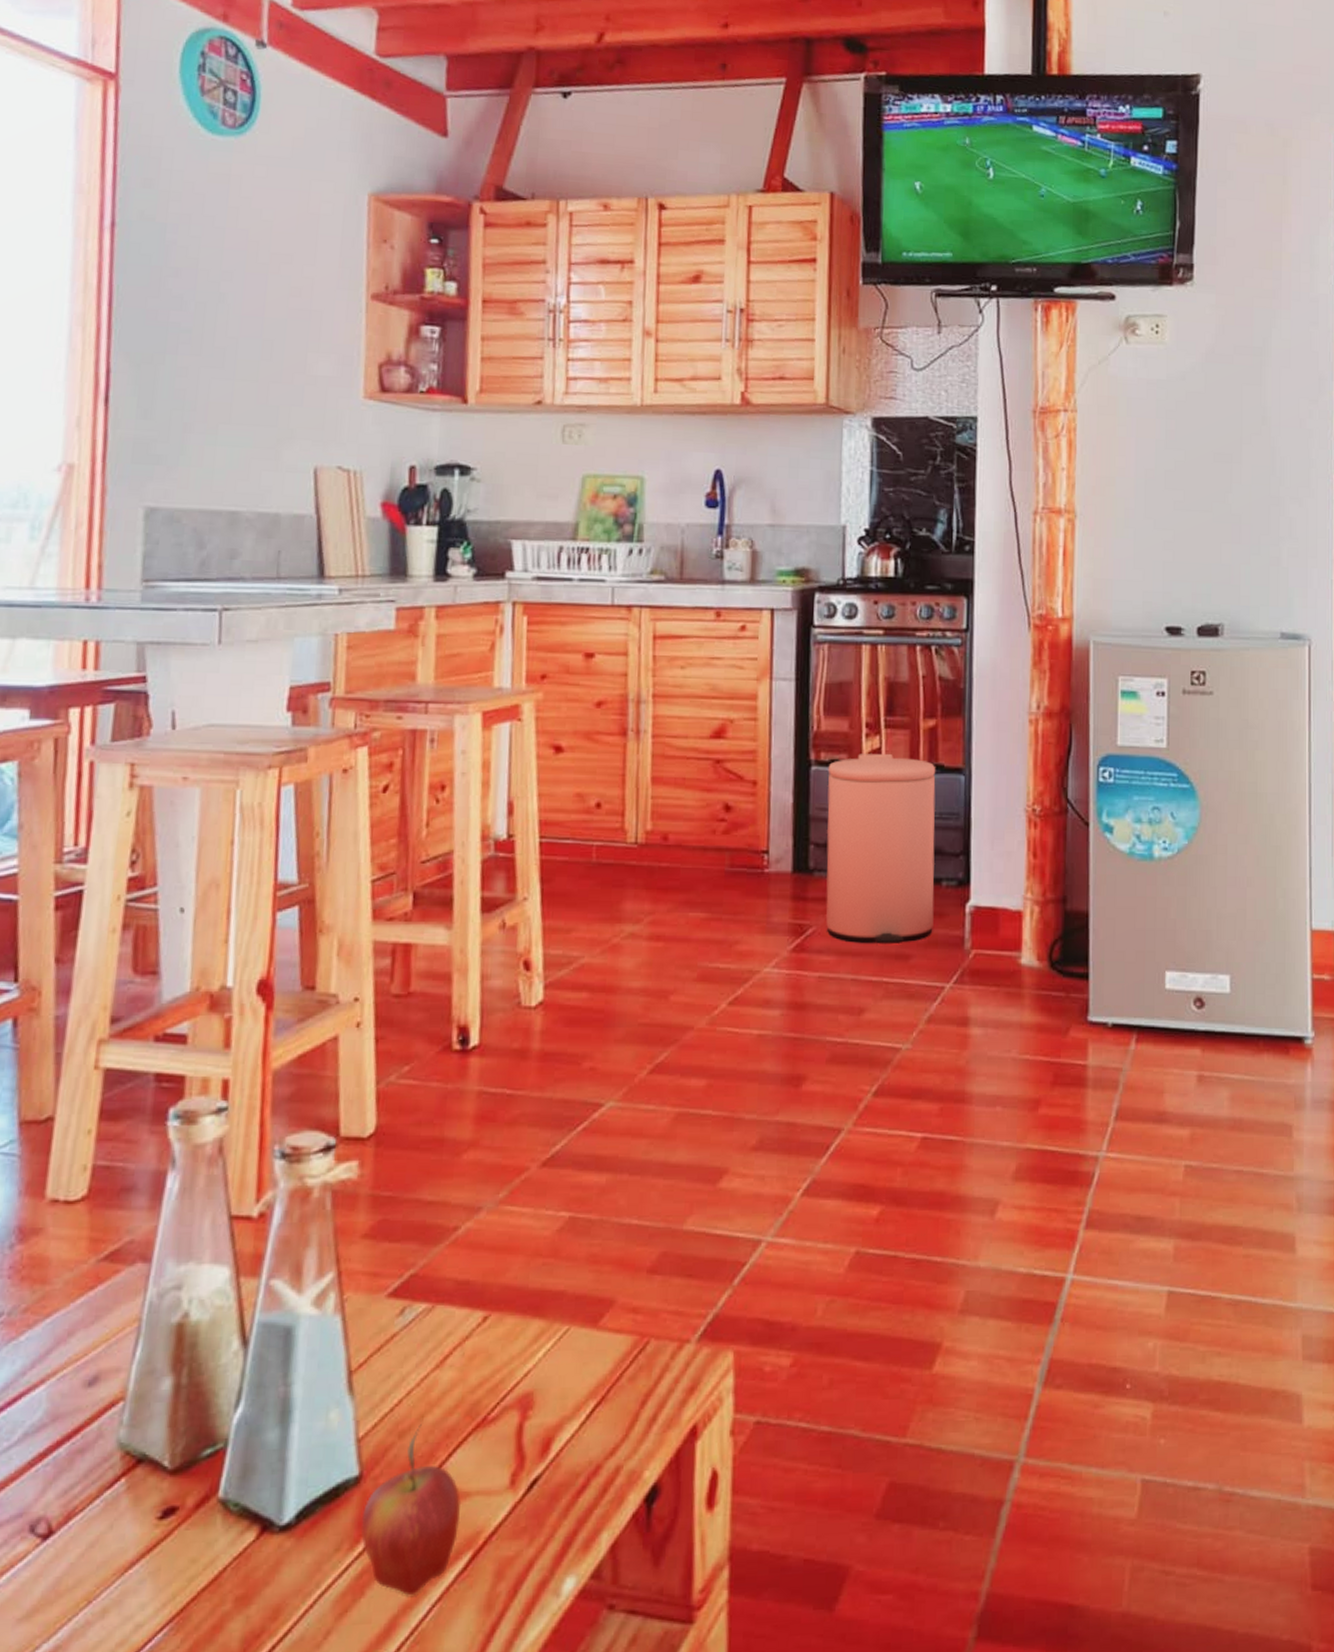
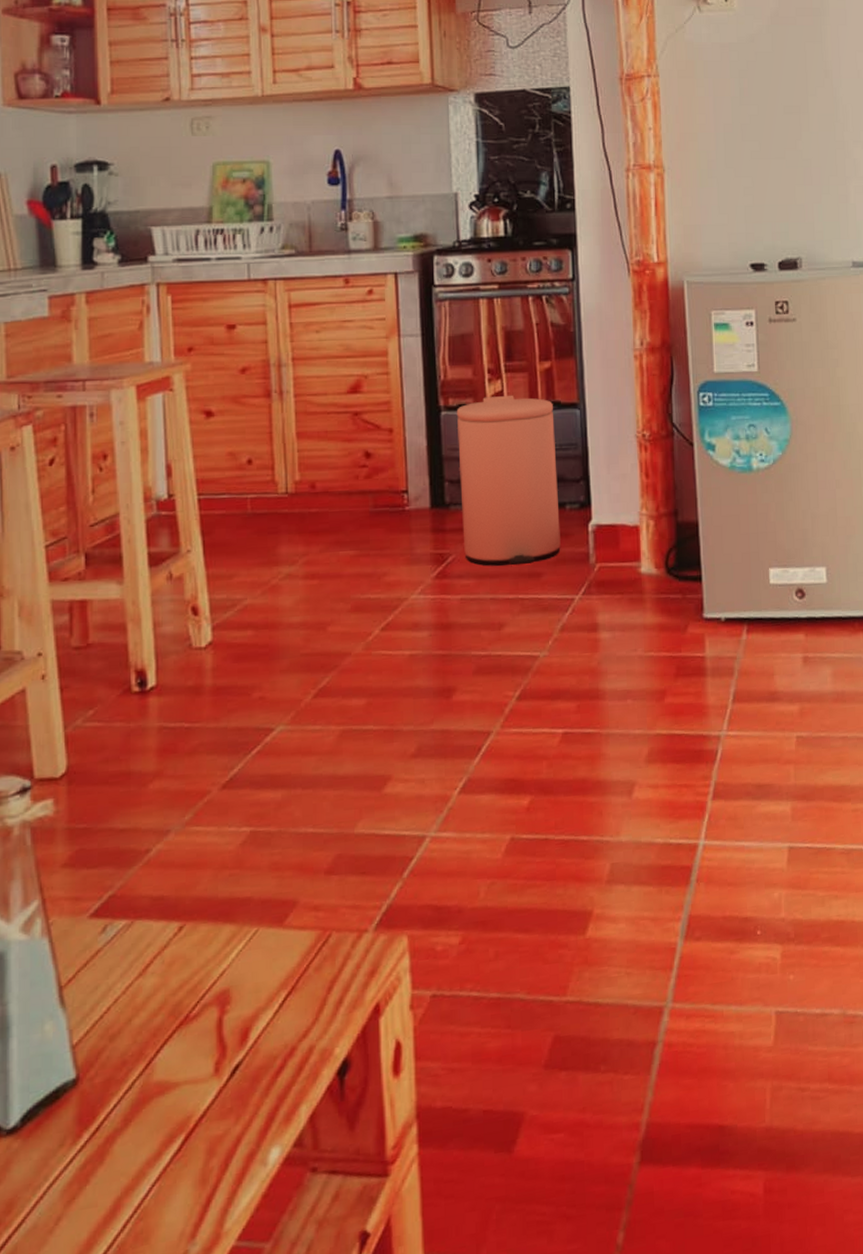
fruit: present [360,1424,462,1595] -> none [81,1027,172,1178]

